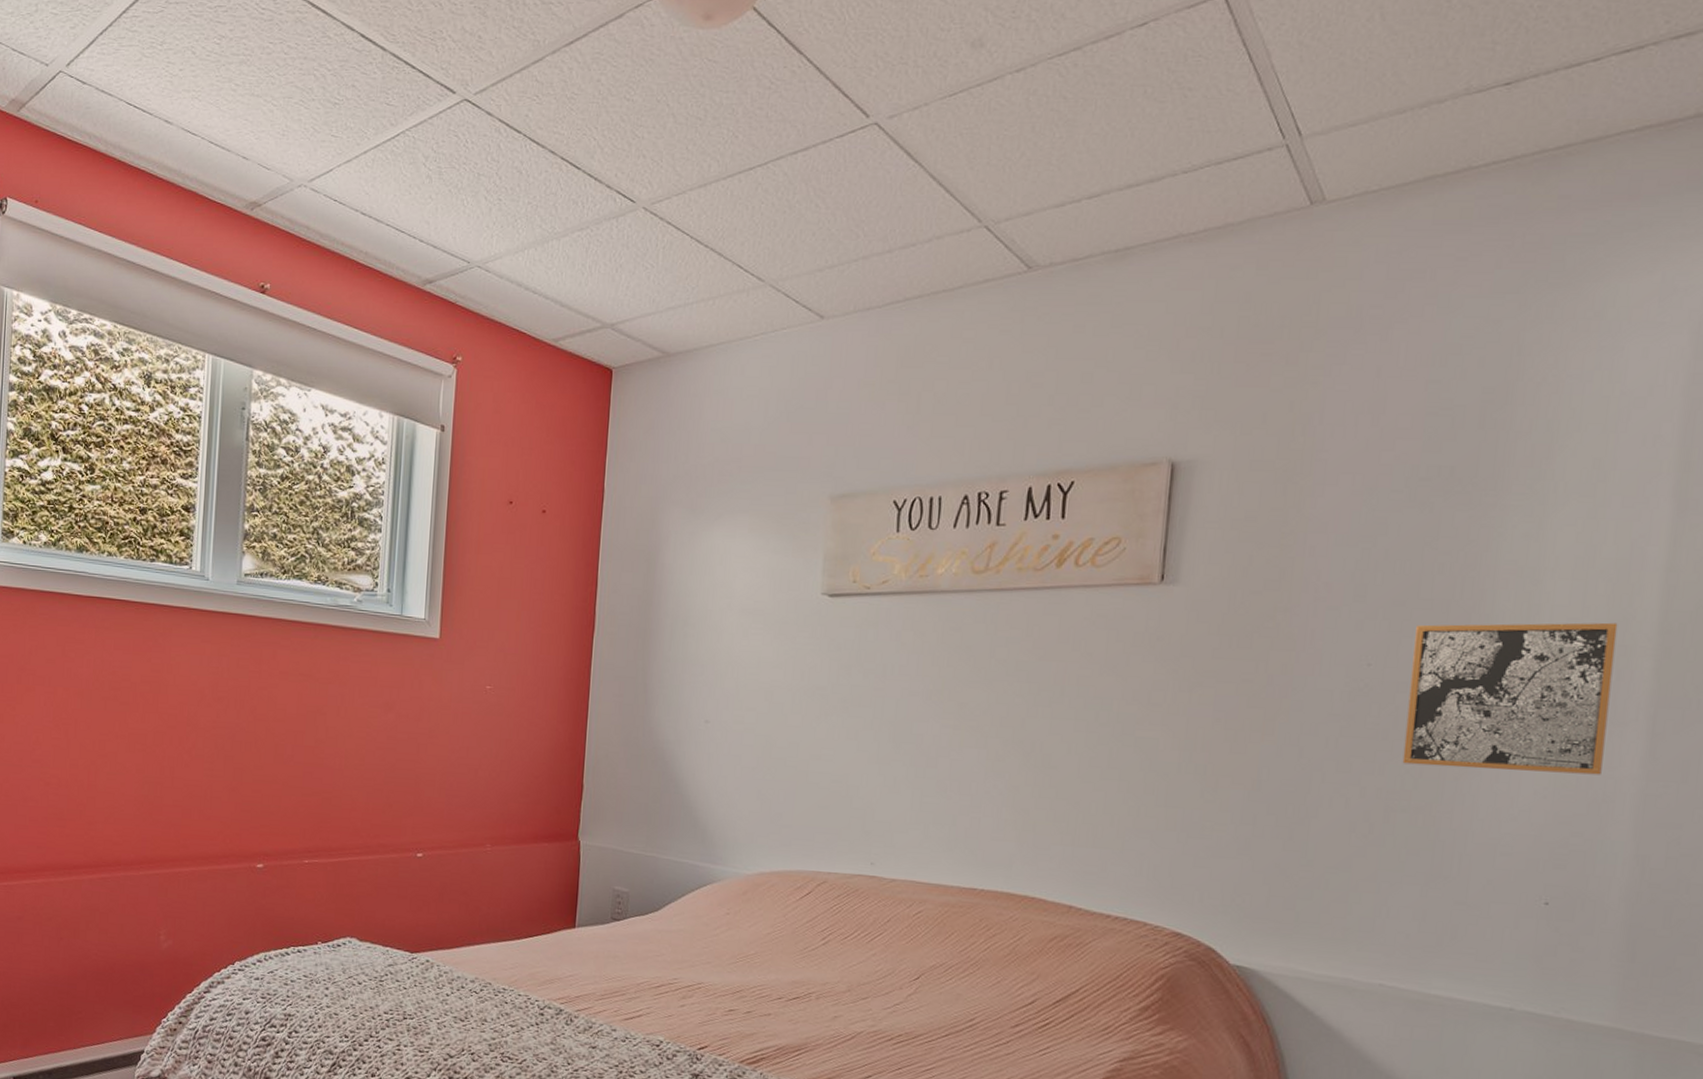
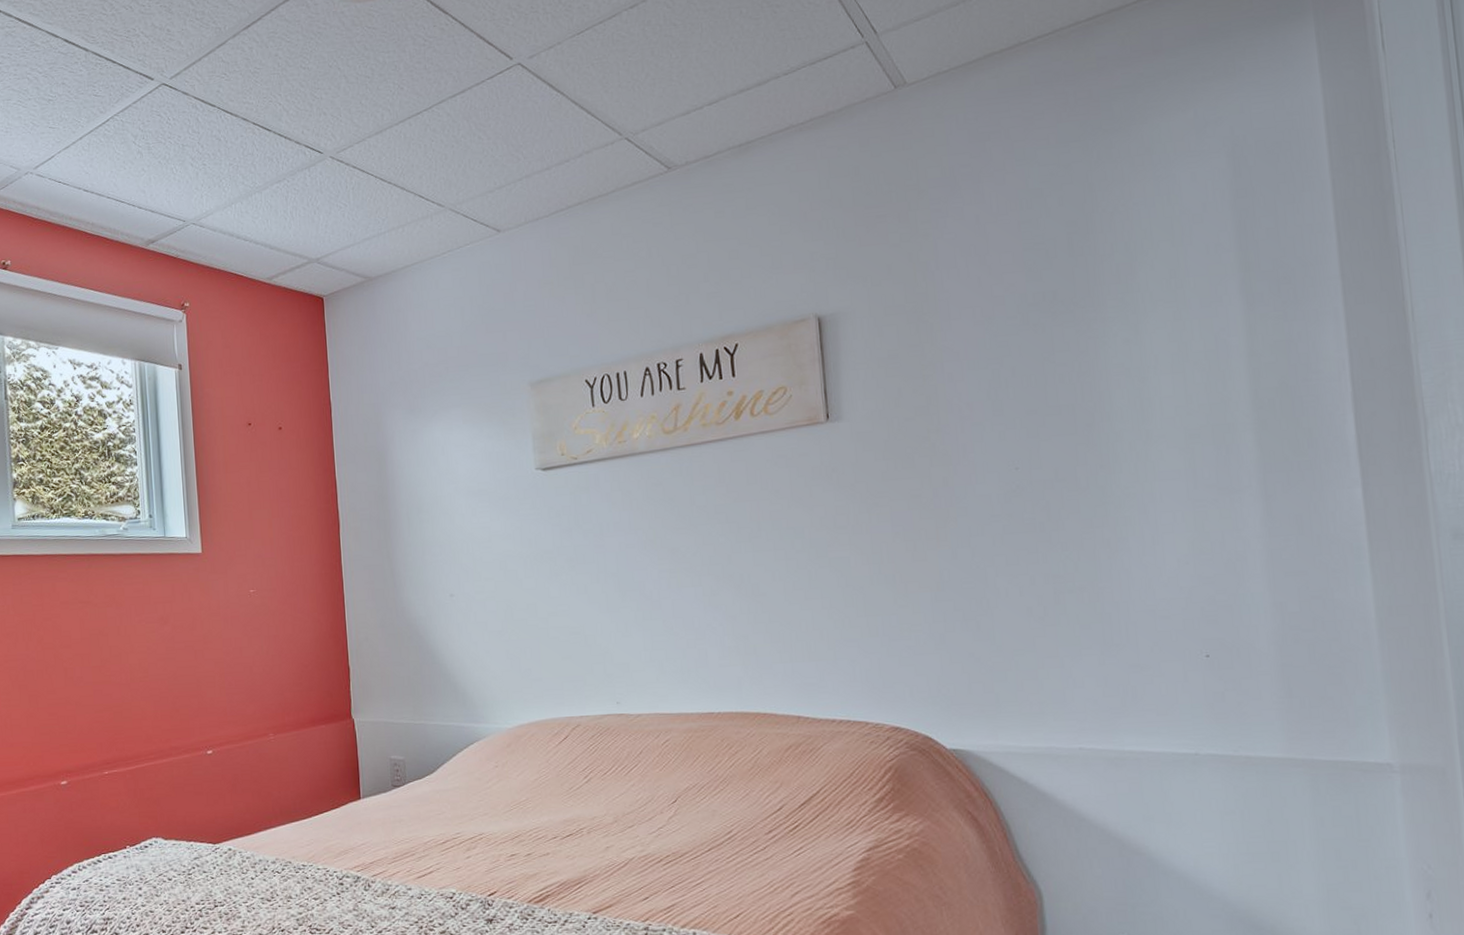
wall art: present [1402,622,1618,775] -> none [1050,405,1230,551]

